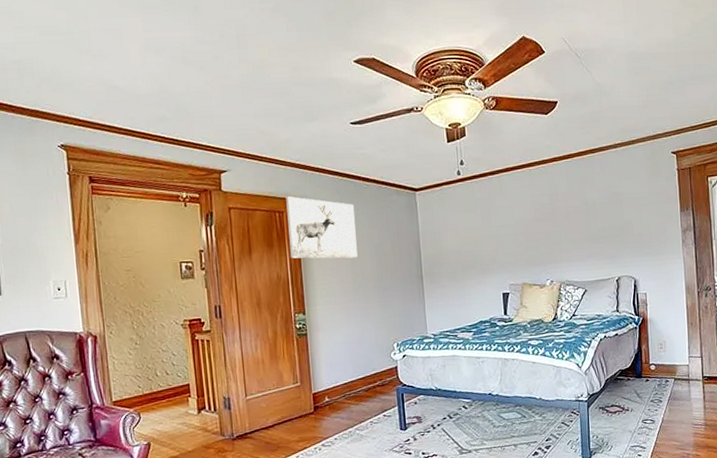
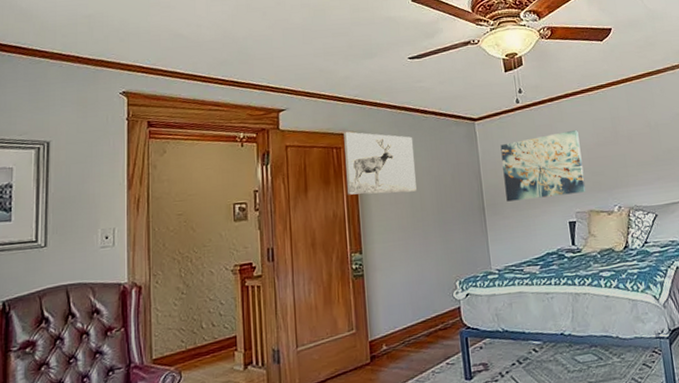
wall art: none [440,204,521,272] -> present [500,129,586,202]

